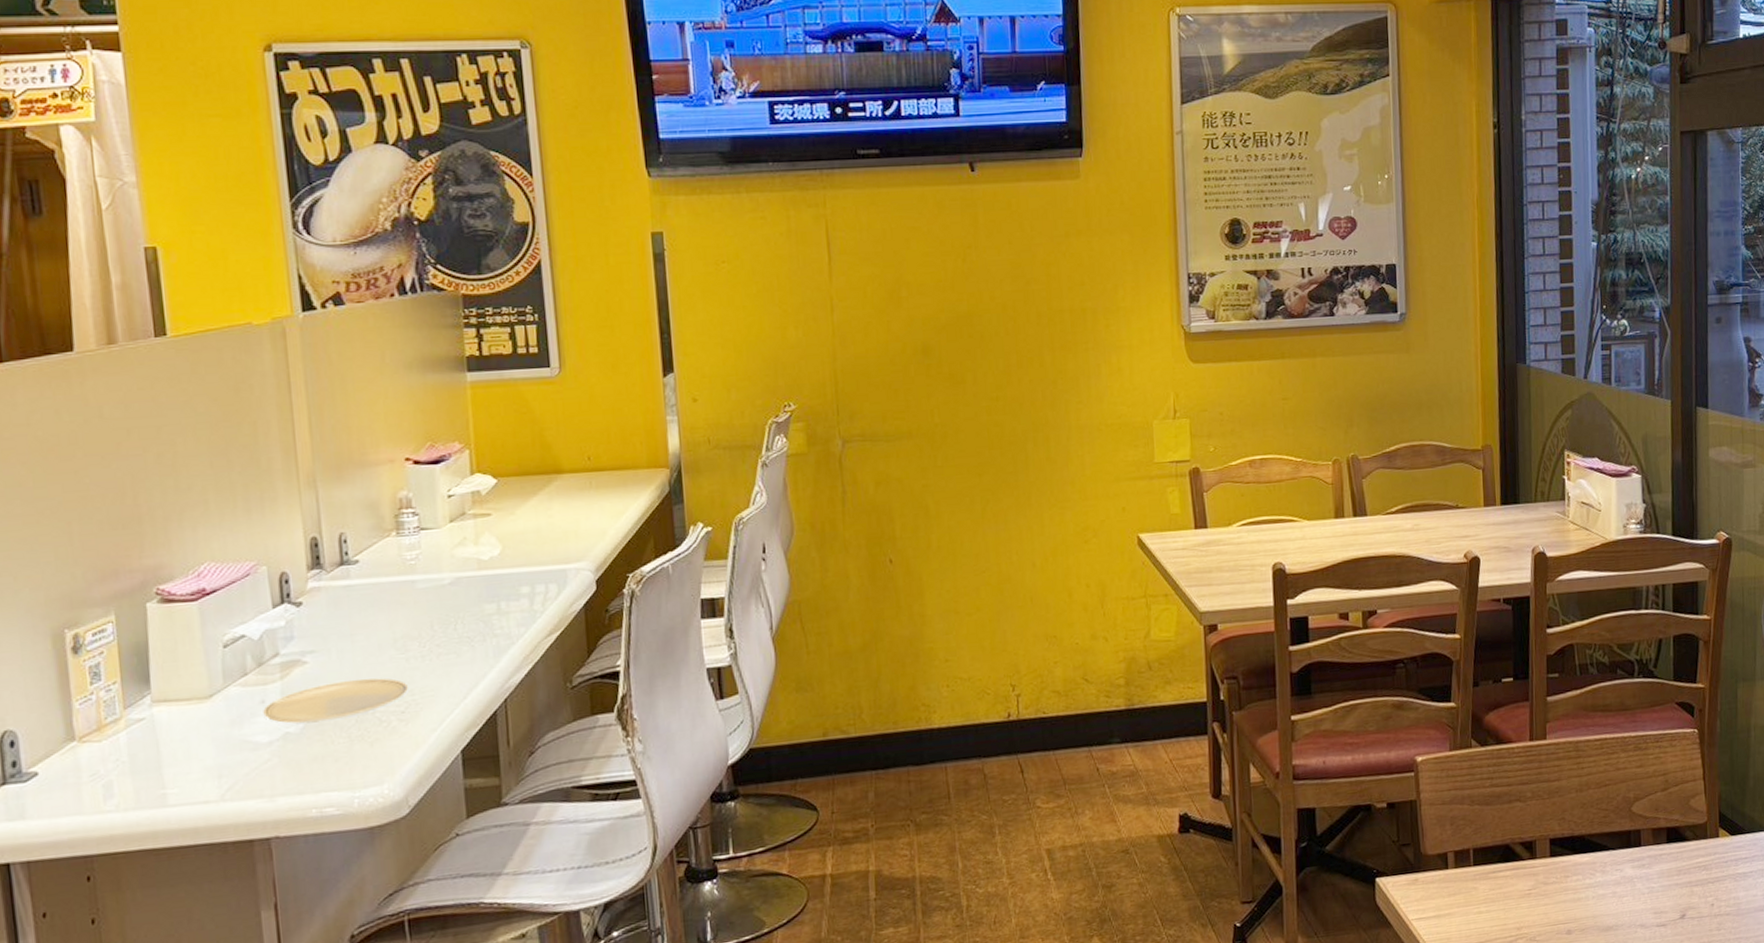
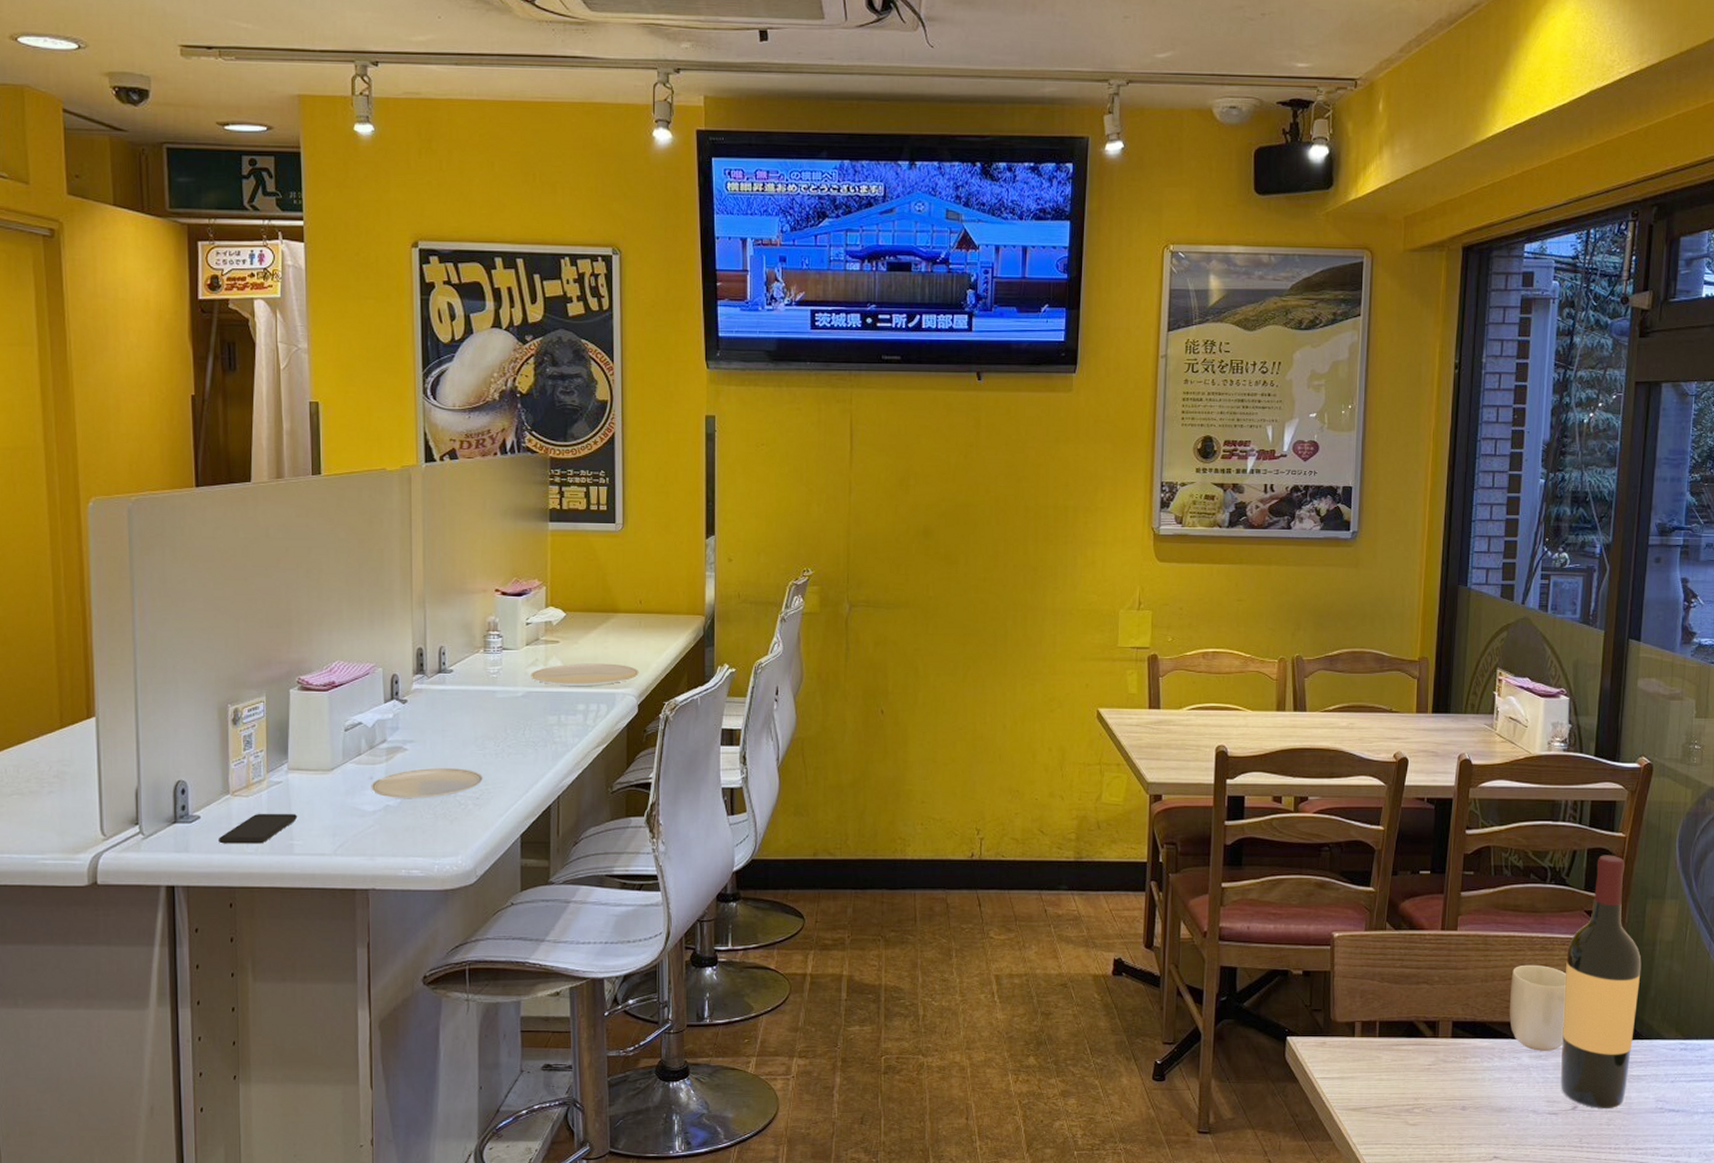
mobile phone: none [65,756,169,804] -> present [219,813,297,844]
plate: none [458,534,594,568] -> present [530,663,639,687]
cup: none [1606,766,1666,860] -> present [1509,964,1567,1051]
wine bottle: none [1661,640,1738,914] -> present [1561,855,1642,1108]

